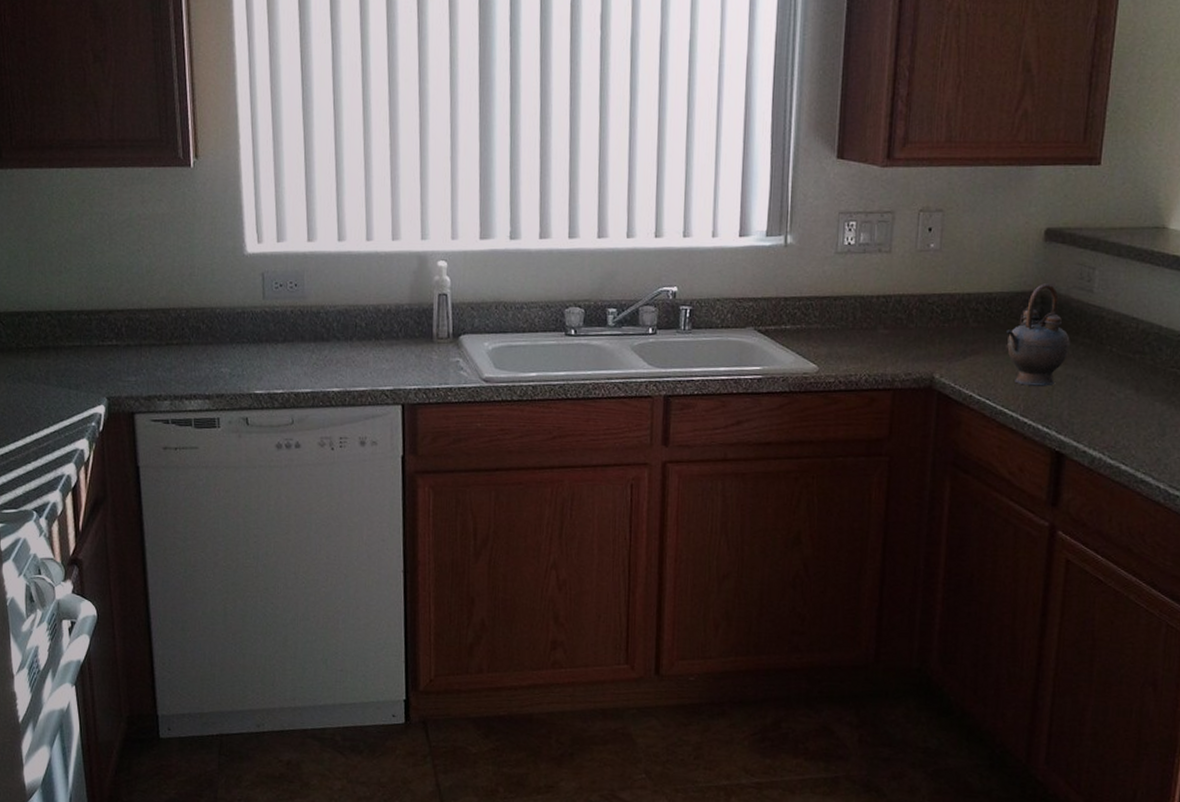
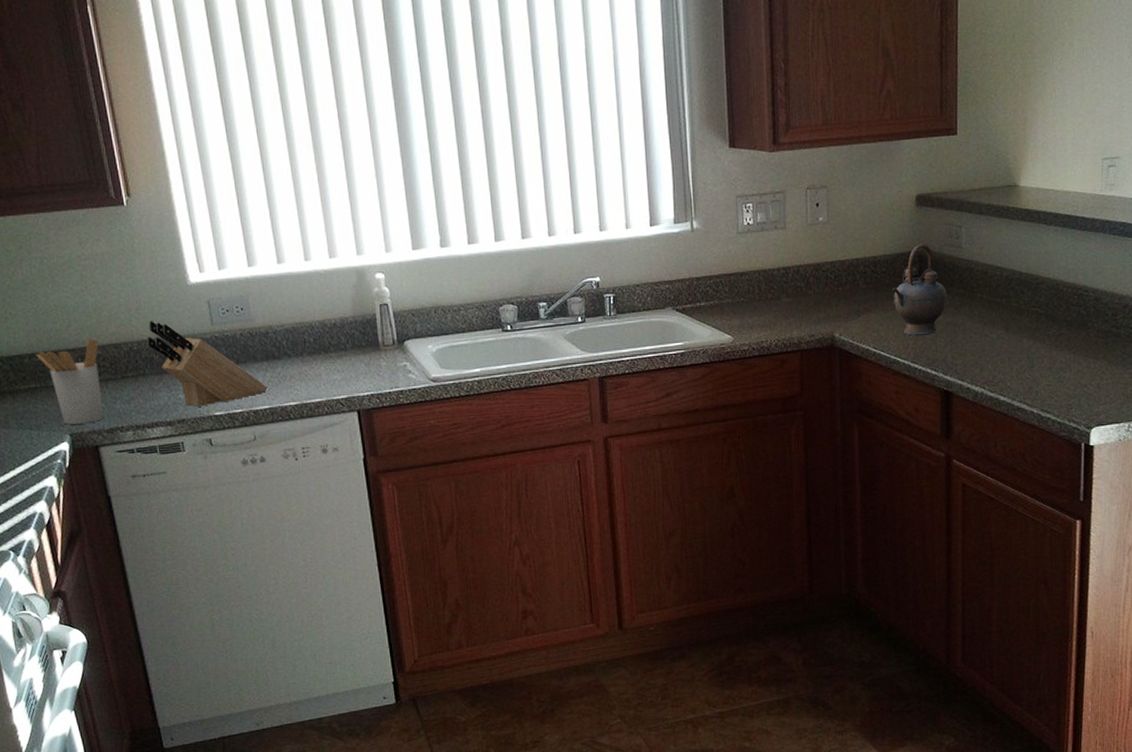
utensil holder: none [84,301,148,388] -> present [36,338,104,425]
knife block: none [195,287,312,383] -> present [146,320,268,407]

